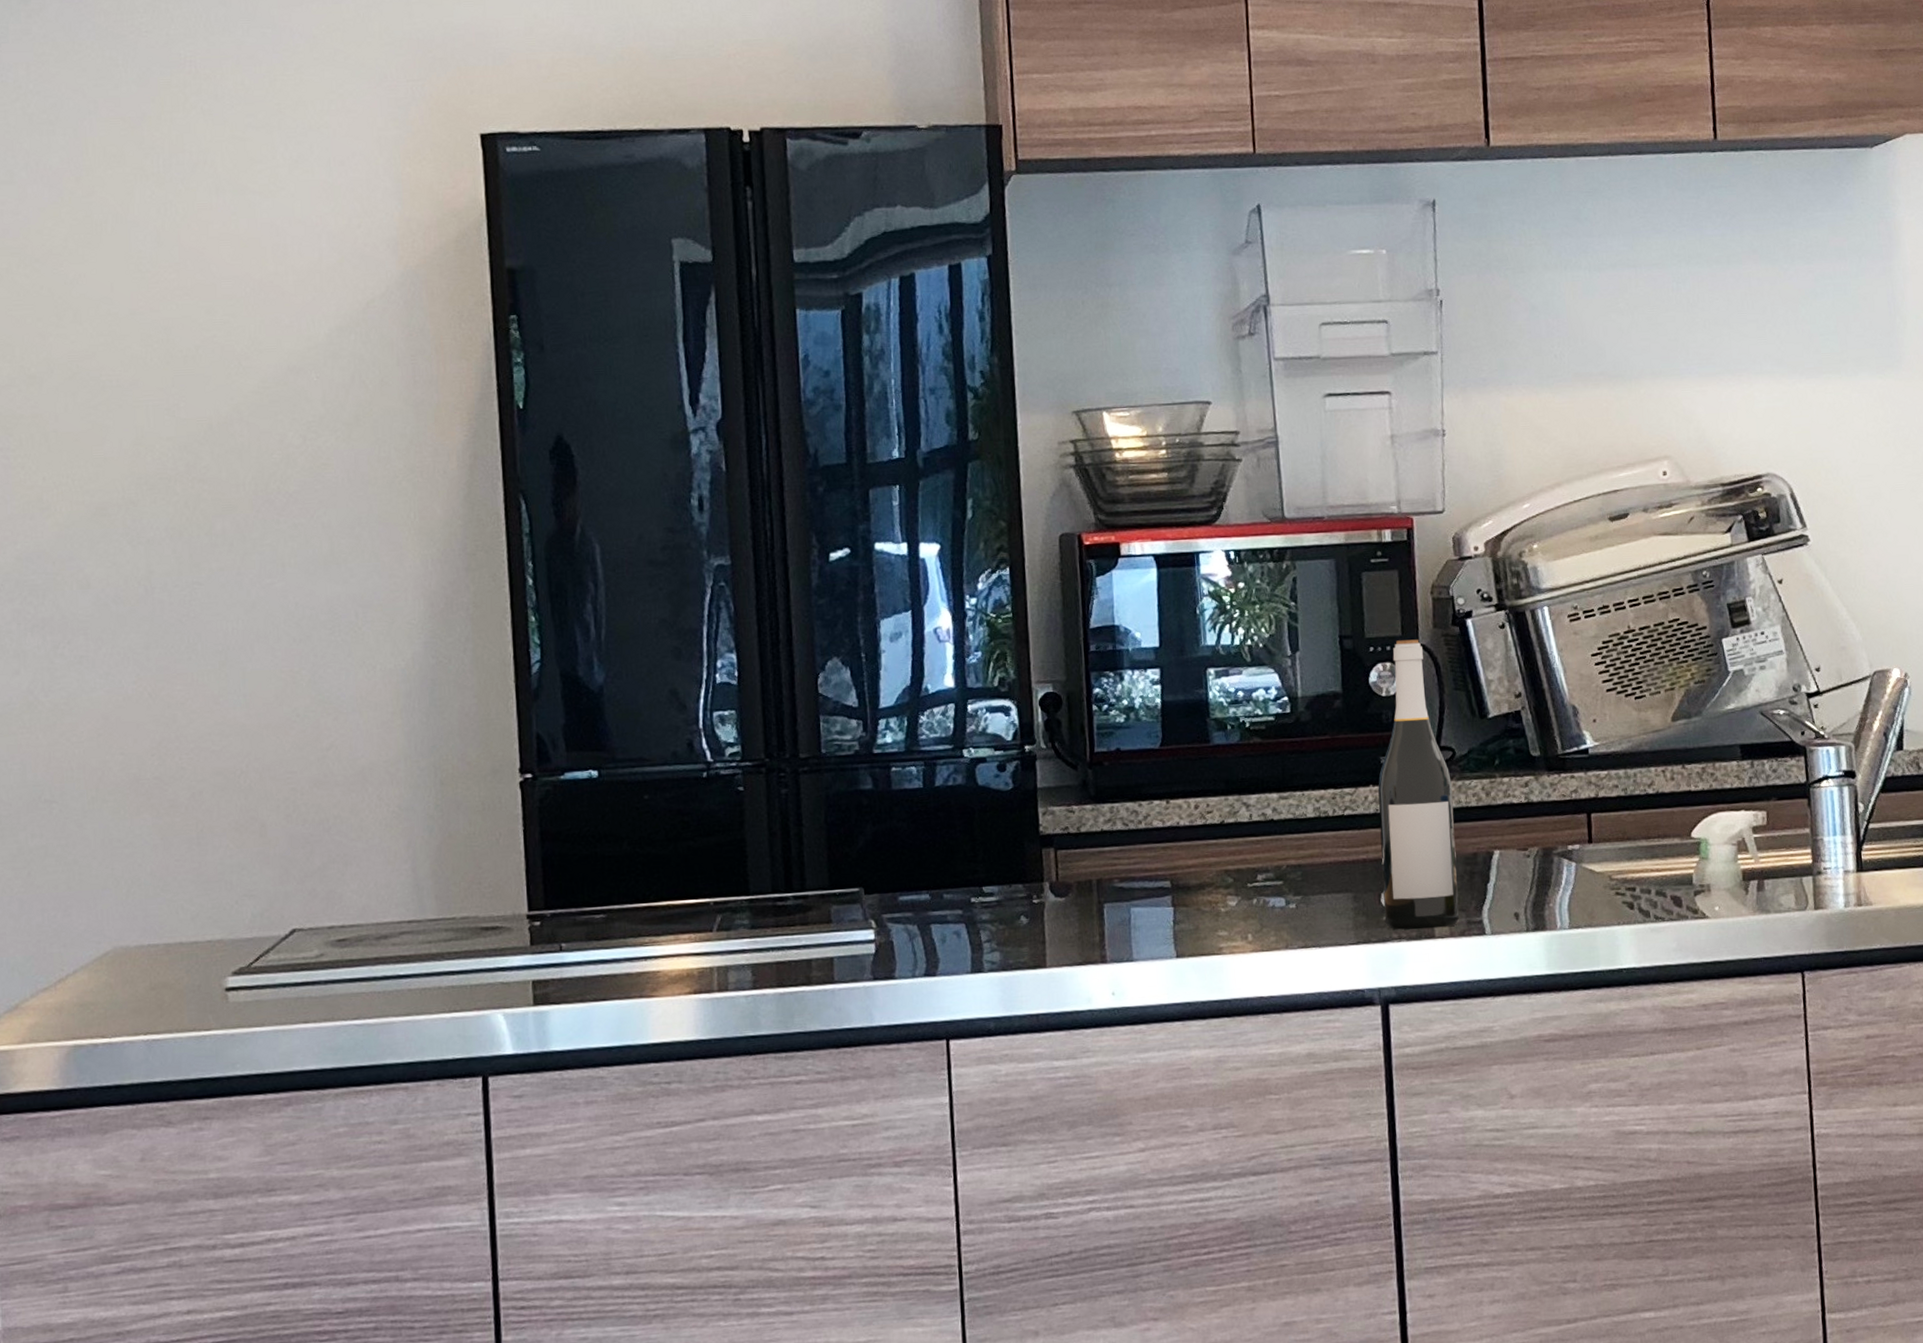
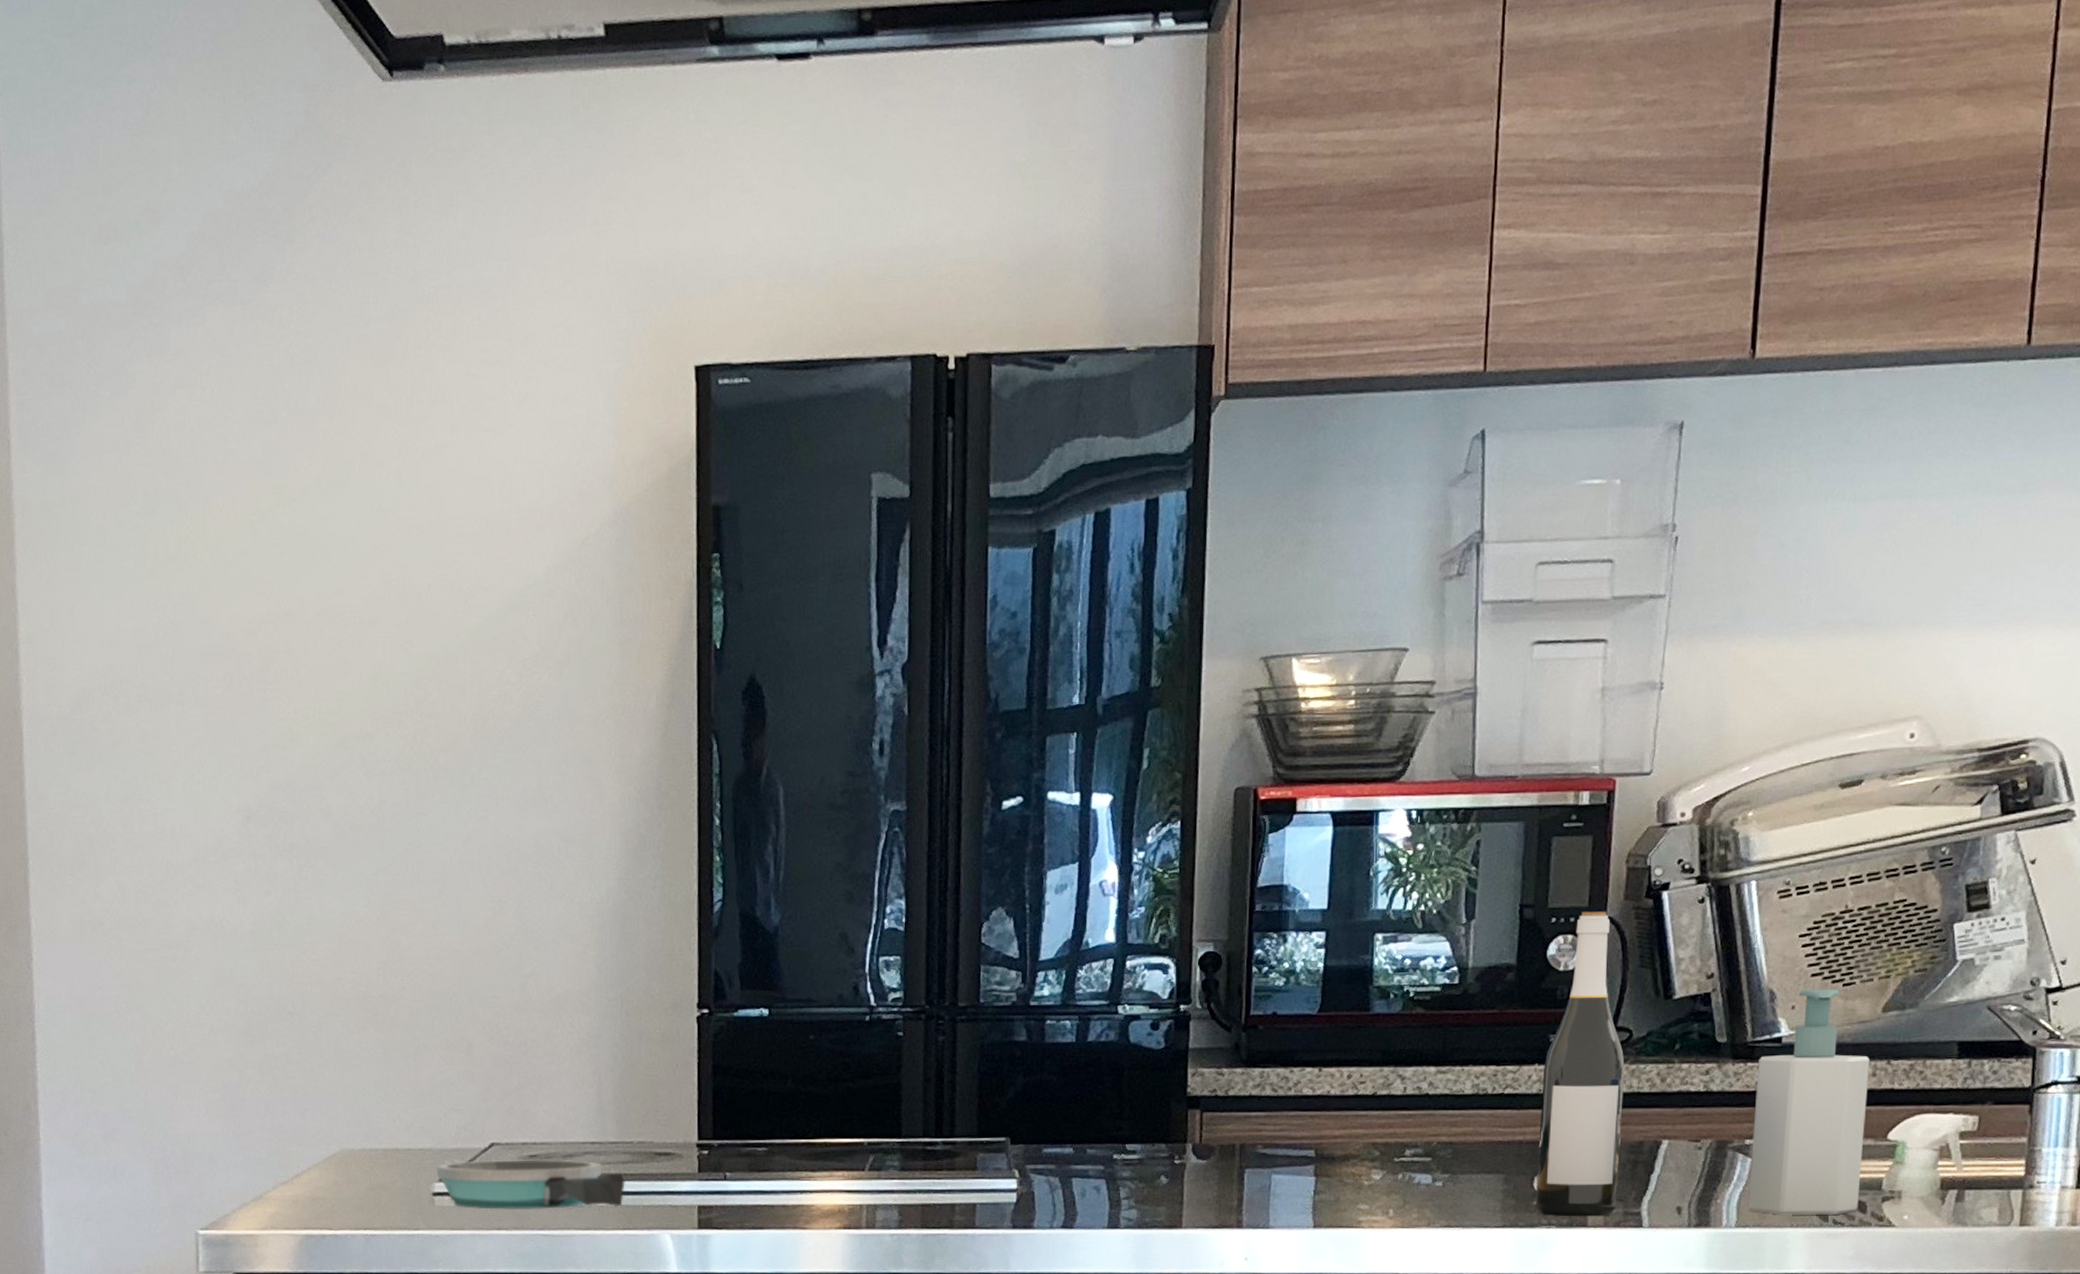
frying pan: none [230,941,449,1003] -> present [437,1159,625,1210]
soap bottle: none [1570,702,1675,914] -> present [1747,989,1869,1216]

